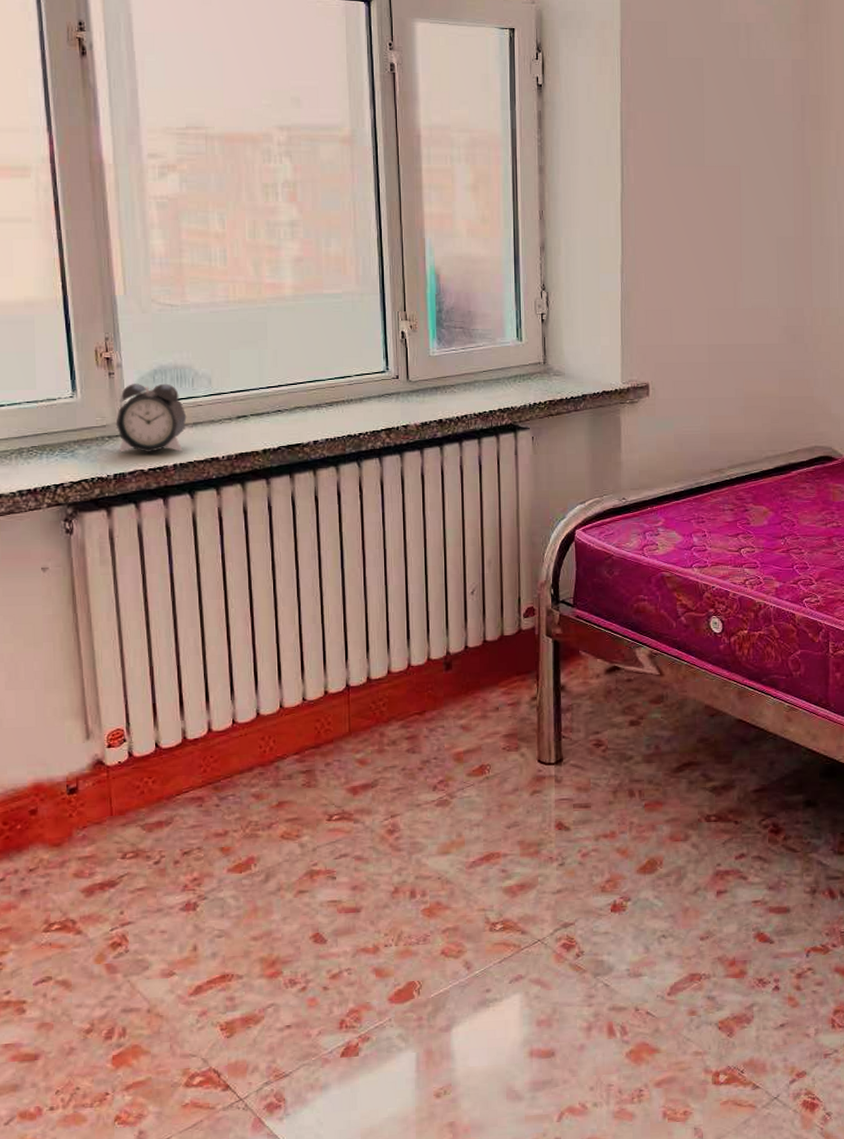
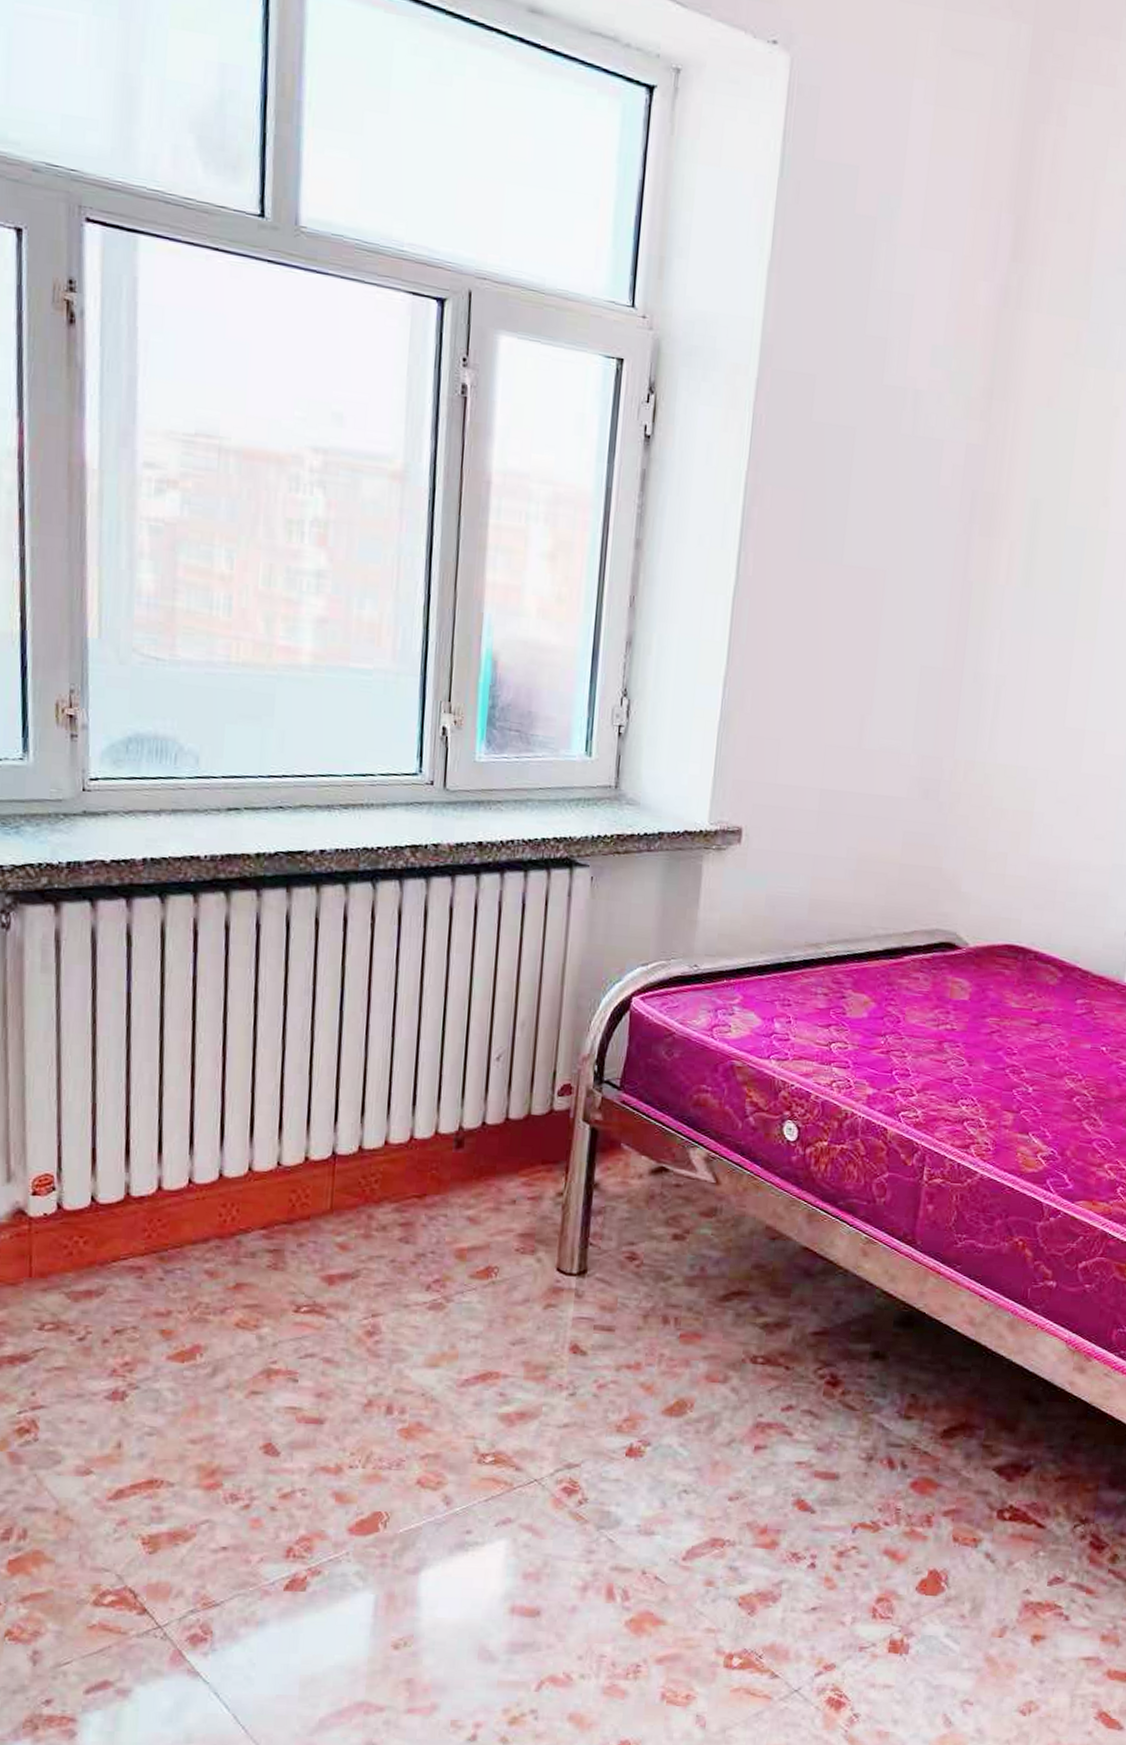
alarm clock: present [116,383,187,453] -> none [74,751,165,844]

